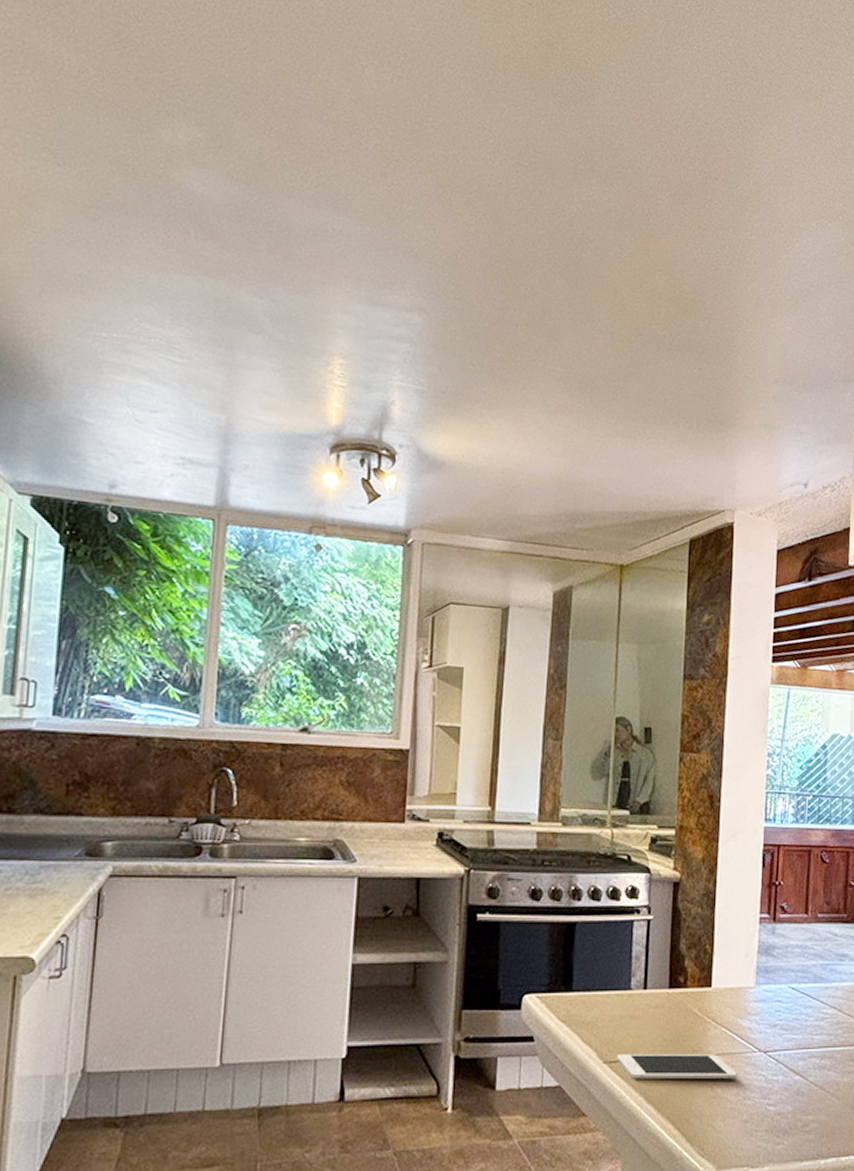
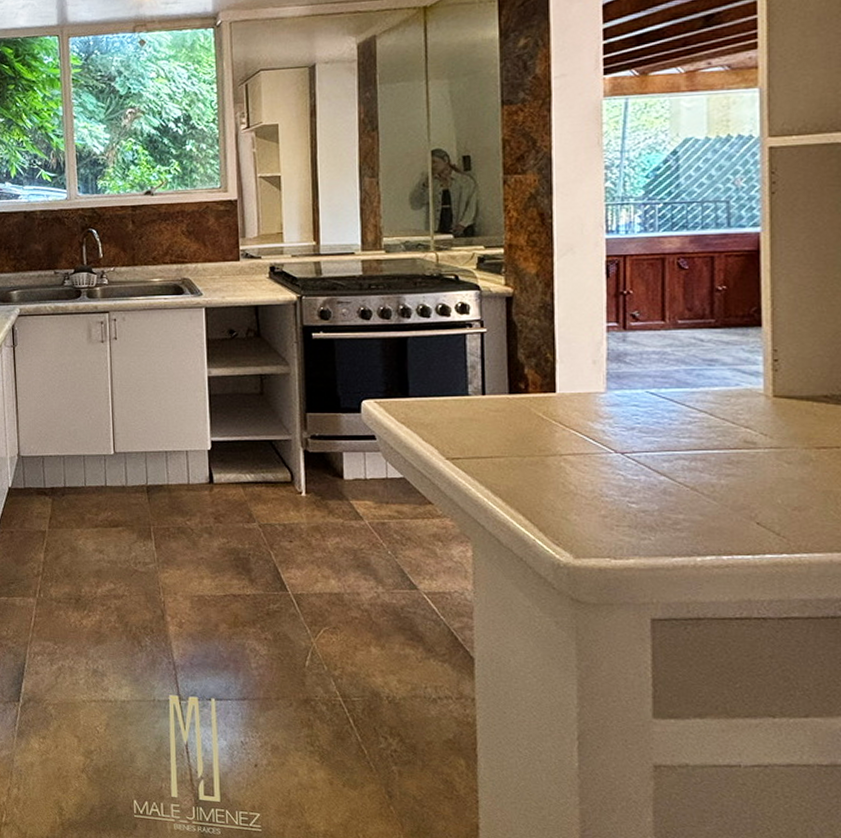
cell phone: present [616,1053,737,1080] -> none [458,451,591,478]

